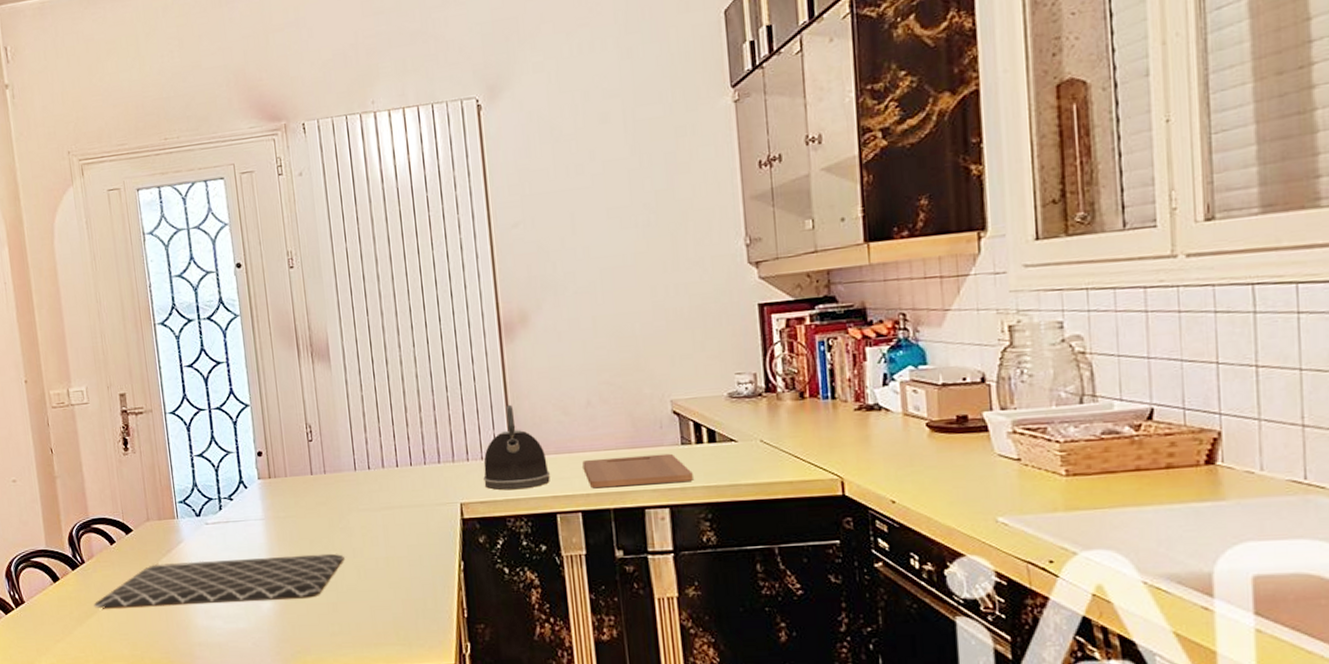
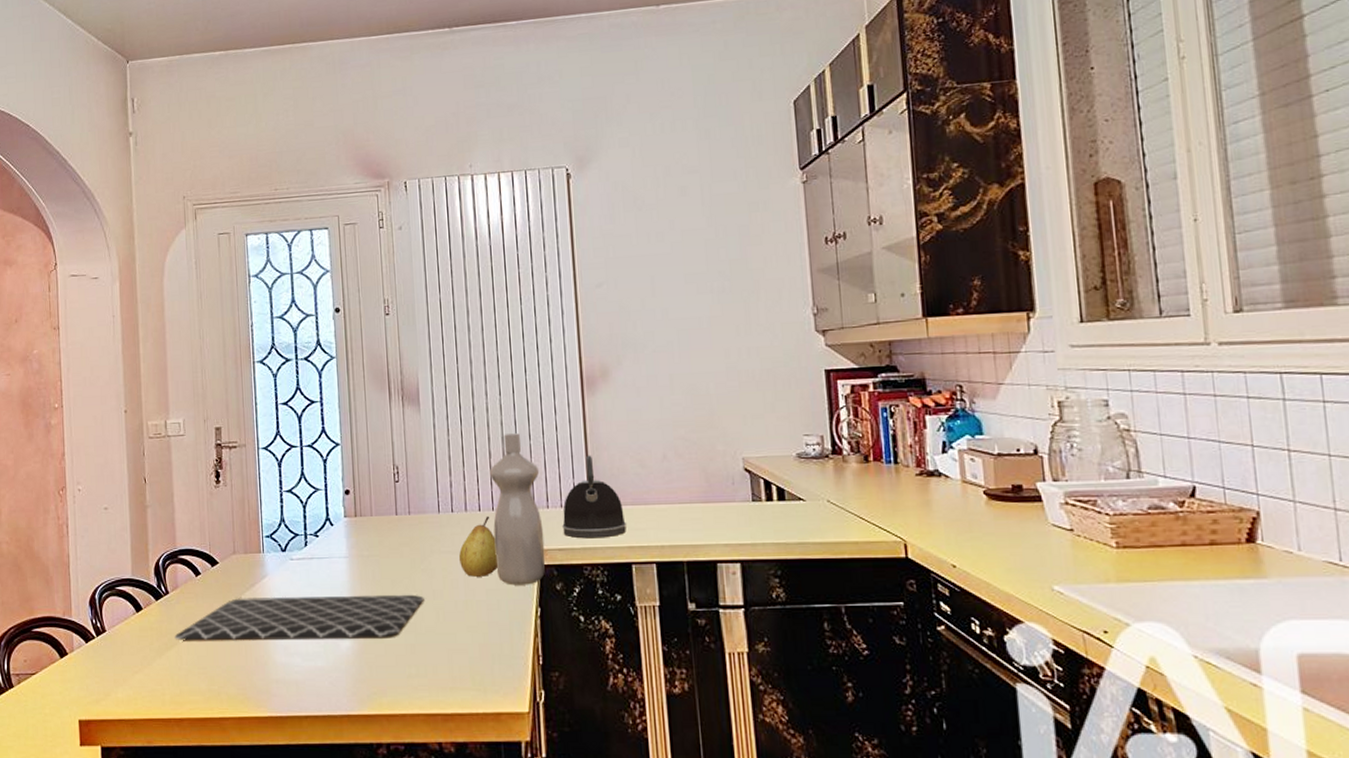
fruit: none [377,471,418,534] -> present [458,516,498,577]
vase: none [406,384,467,541] -> present [490,432,546,586]
cutting board: present [582,453,693,489] -> none [658,509,763,541]

